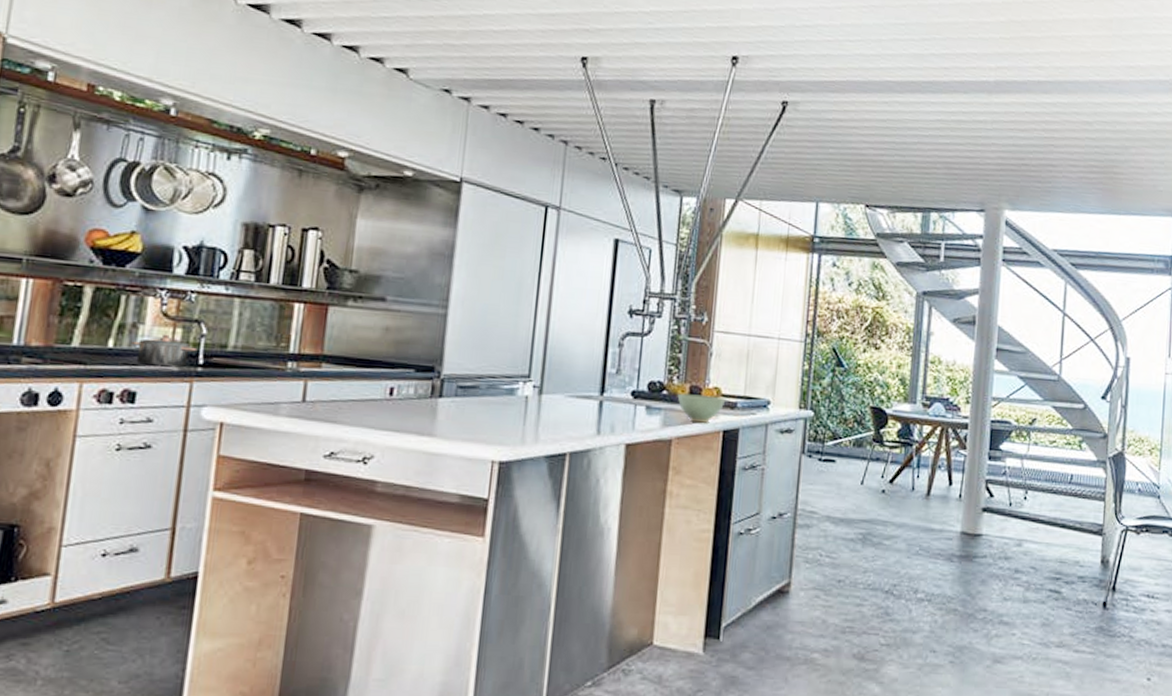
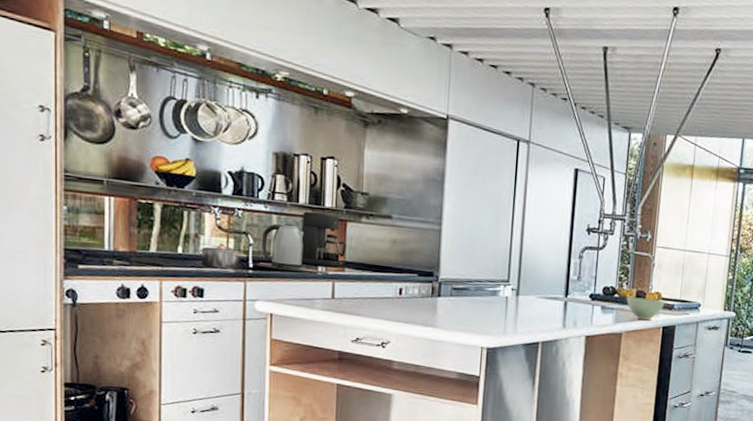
kettle: none [216,308,273,365] -> present [261,223,304,269]
coffee maker: none [266,294,326,364] -> present [301,211,347,268]

